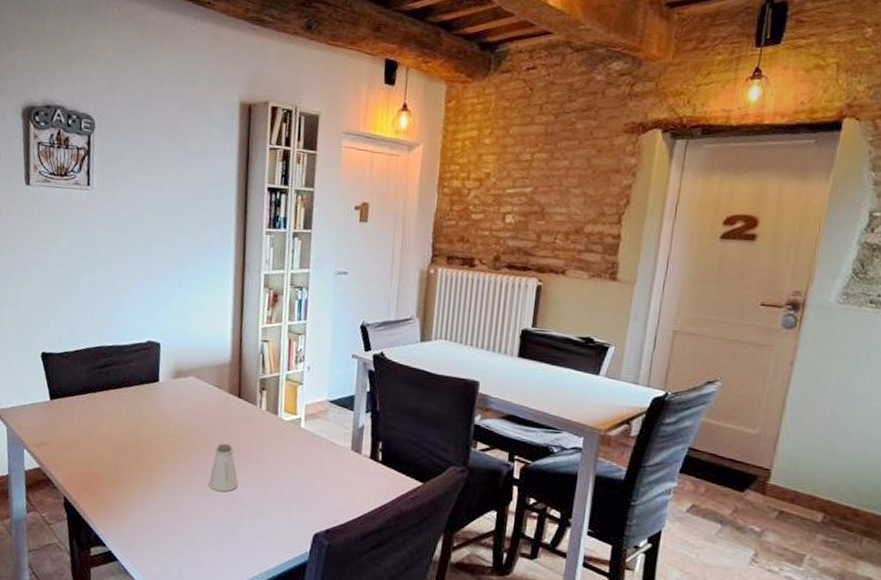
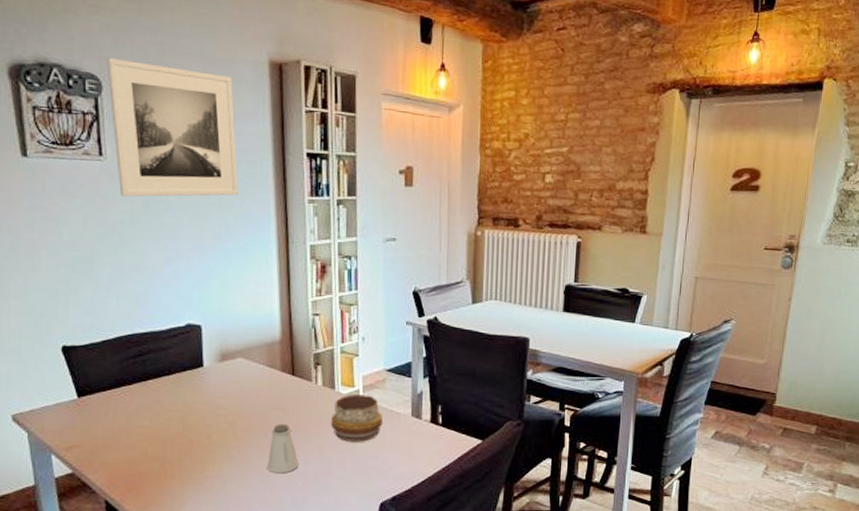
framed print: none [100,100,206,225] -> present [107,58,238,197]
decorative bowl: none [271,422,323,470] -> present [330,394,384,442]

